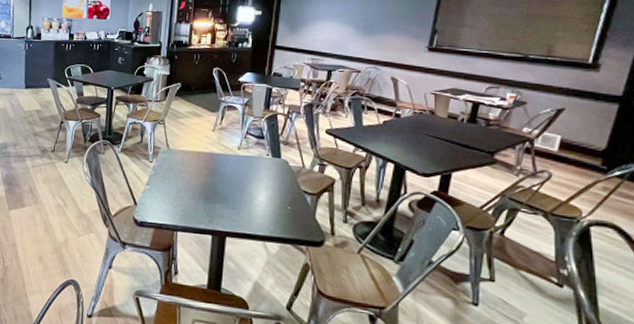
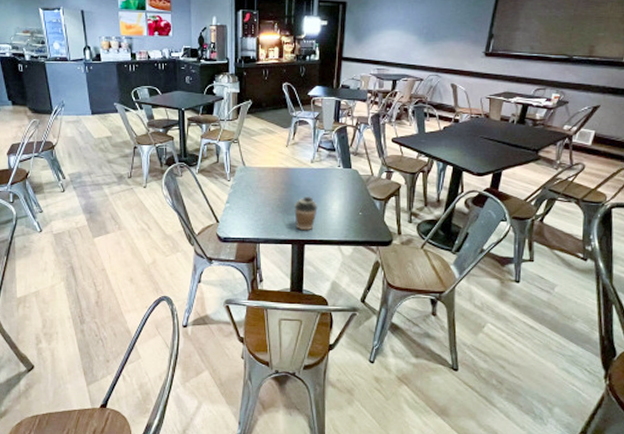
coffee cup: none [216,184,243,222] -> present [294,197,318,231]

